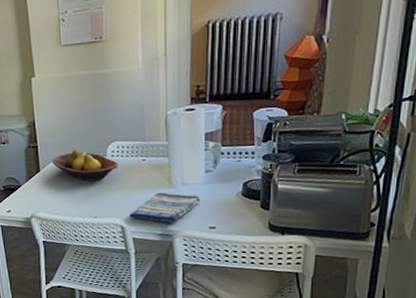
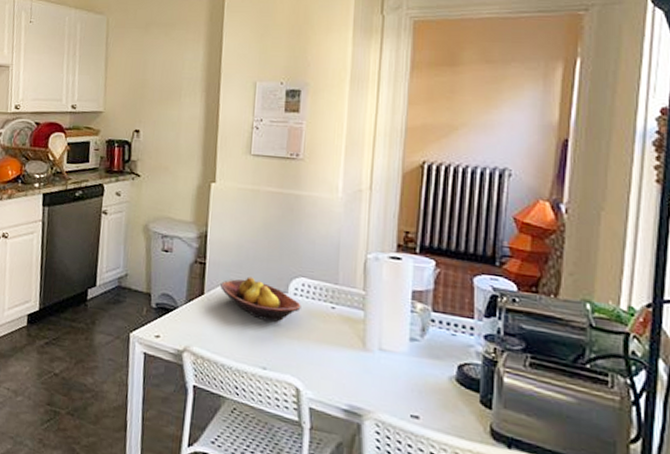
dish towel: present [129,192,201,223] -> none [308,353,402,399]

